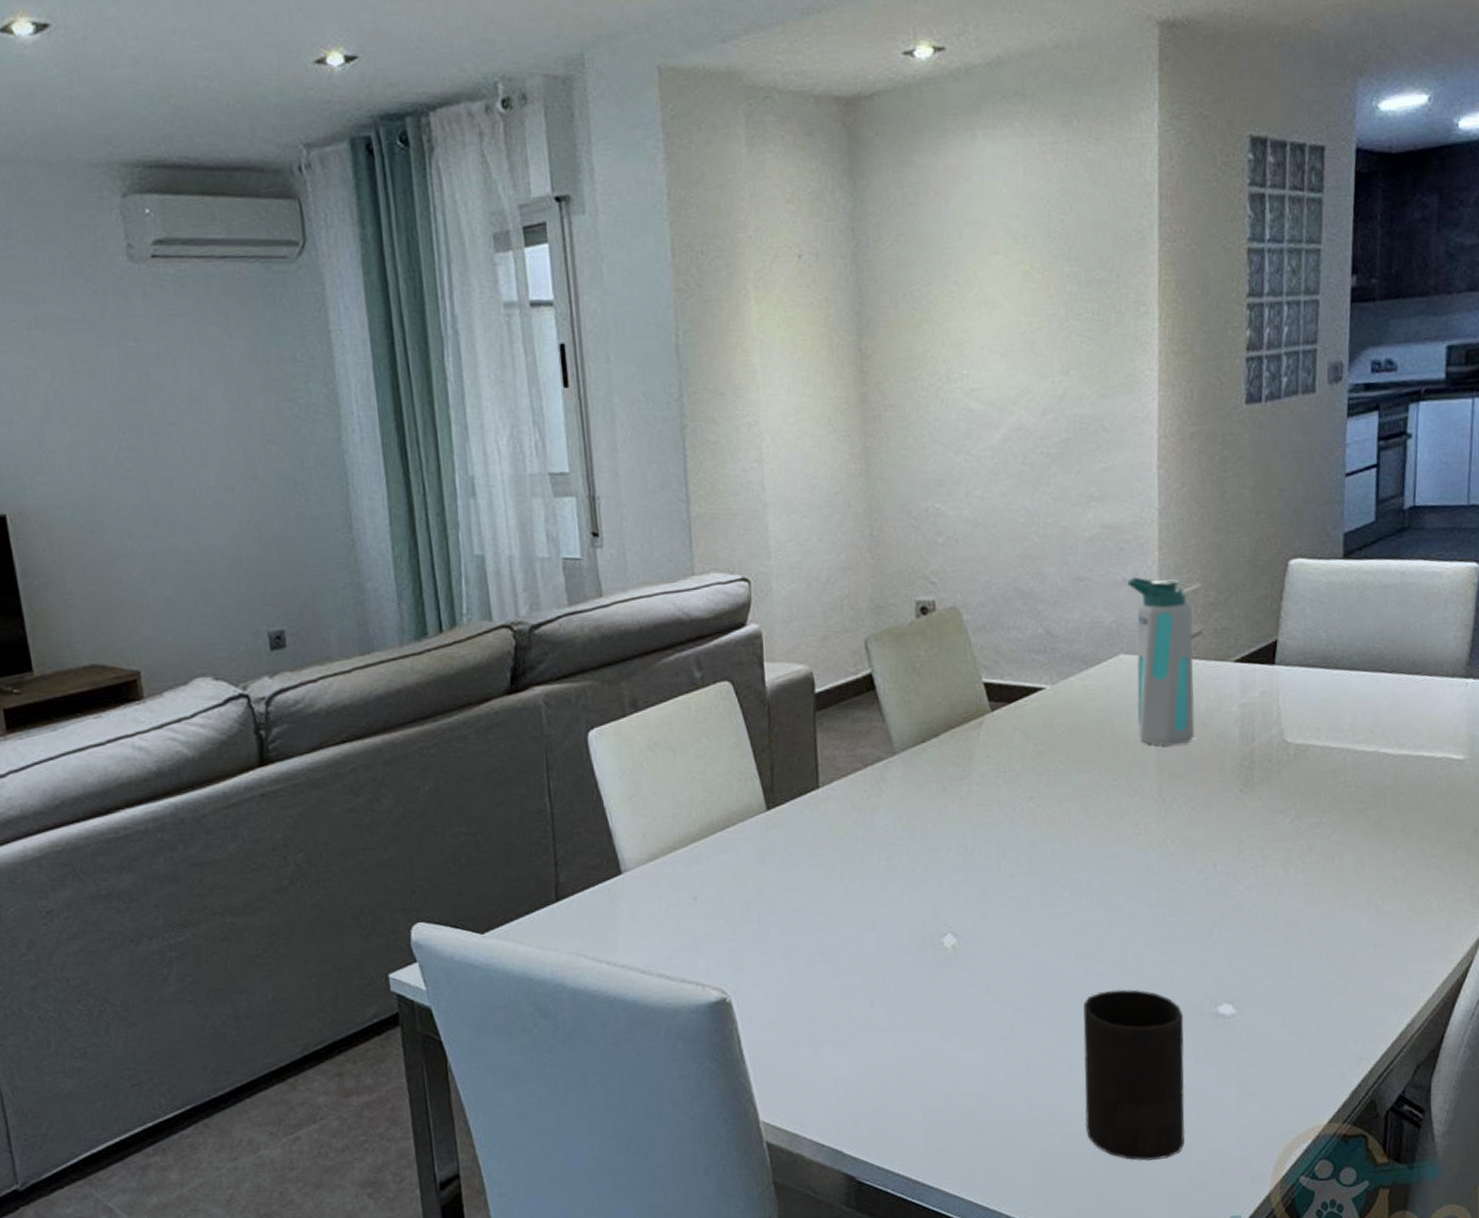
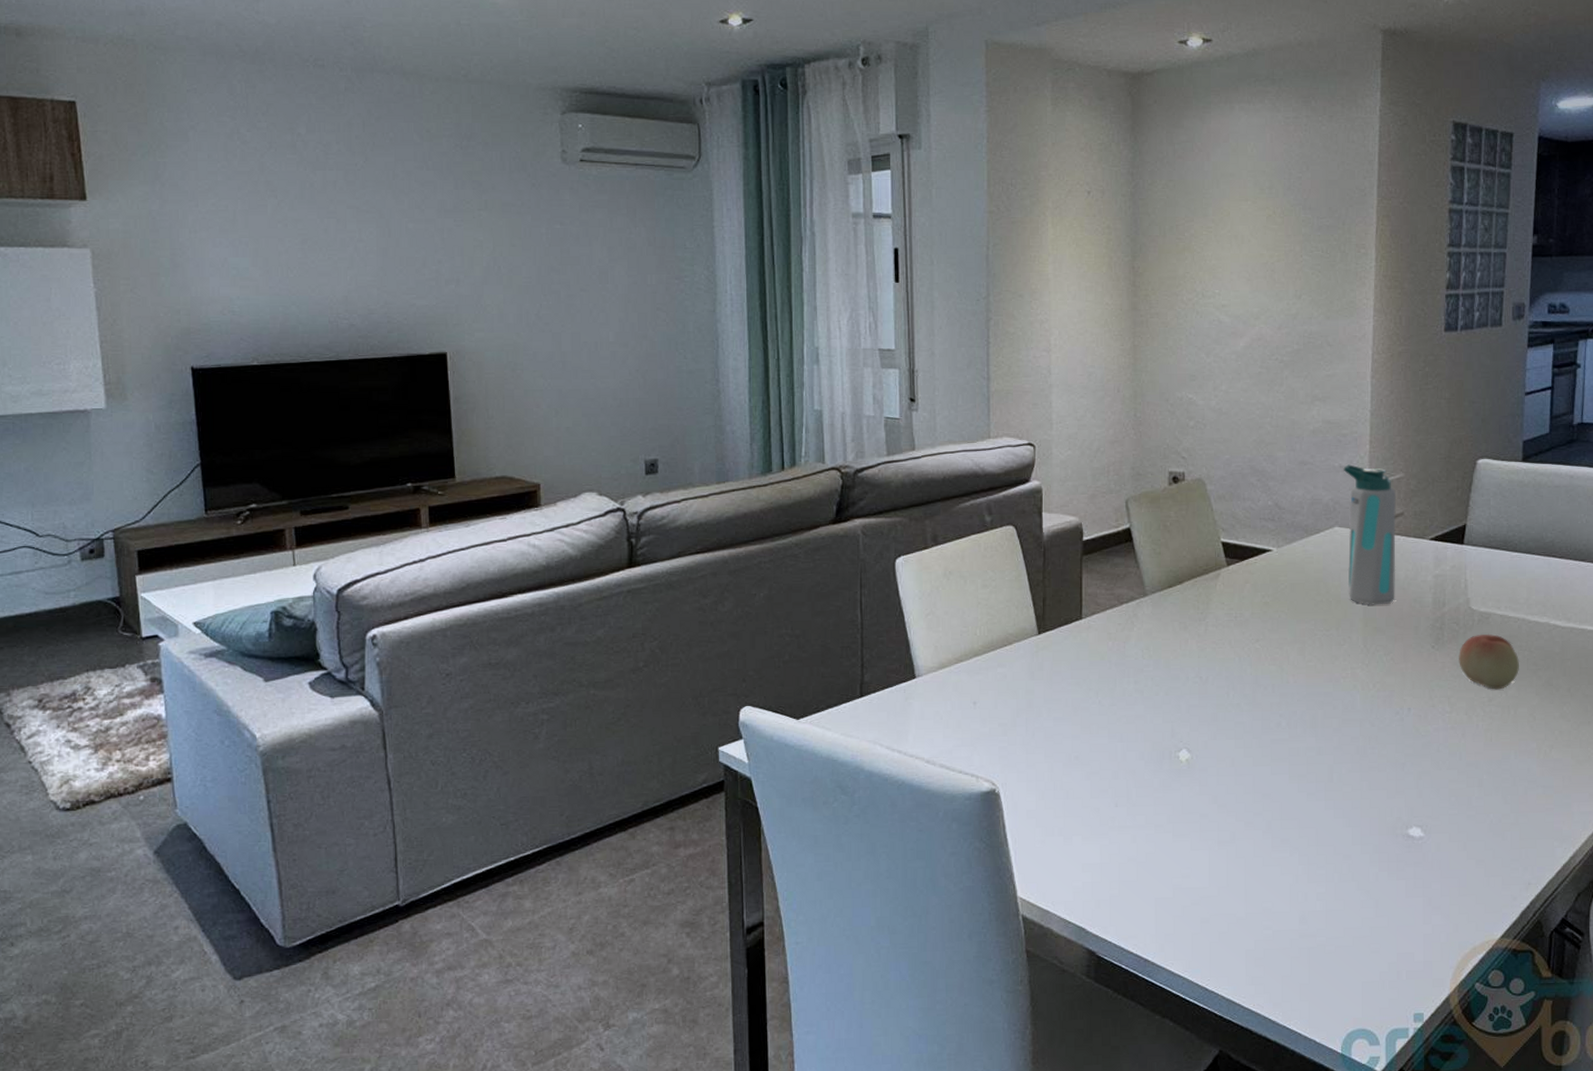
cup: present [1083,989,1185,1161] -> none [1292,808,1379,958]
fruit: none [1272,769,1344,836] -> present [1459,633,1519,690]

